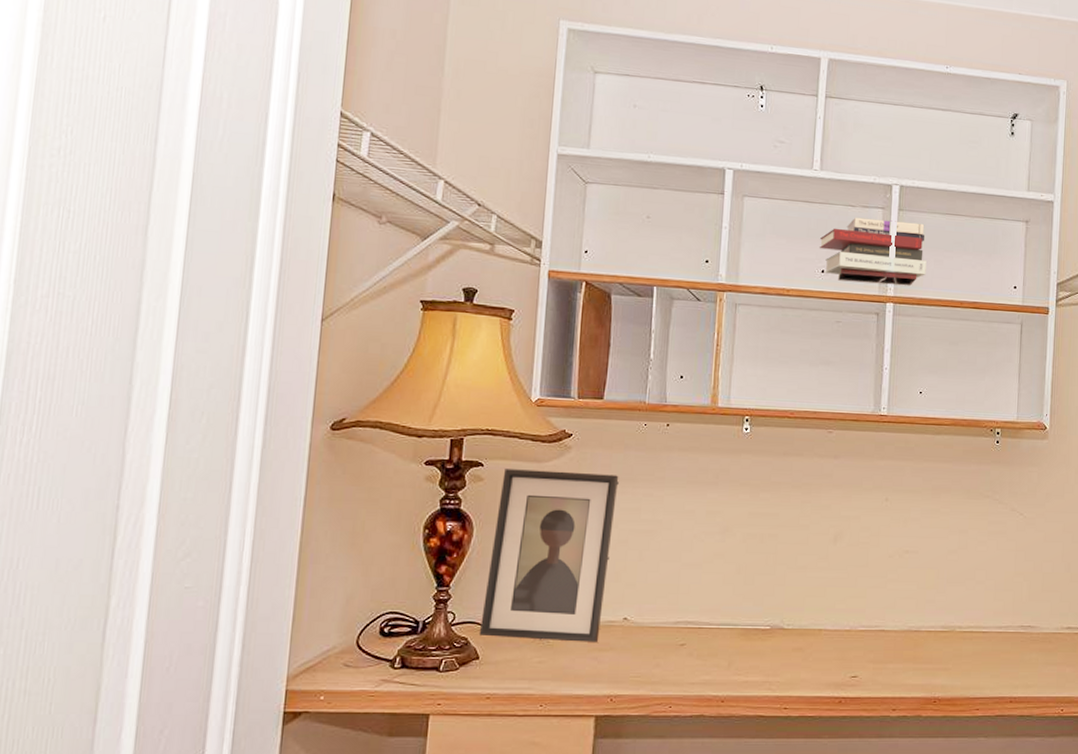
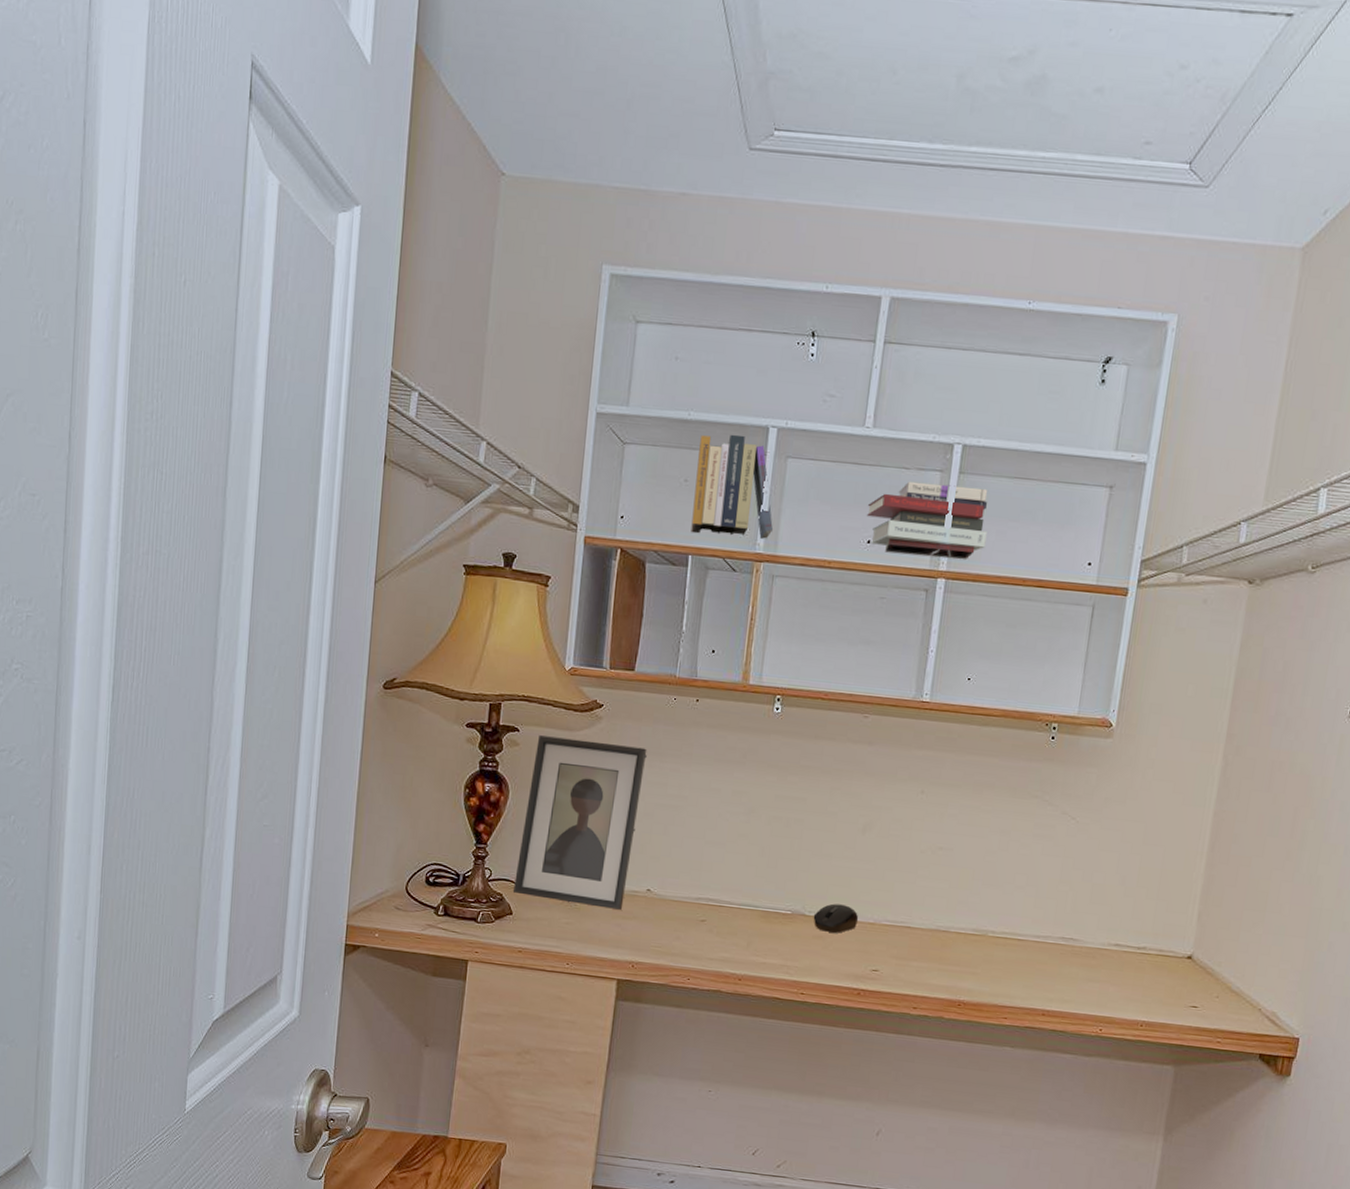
books: none [655,175,734,271] -> present [690,434,774,539]
computer mouse: none [792,614,836,643] -> present [813,903,859,933]

